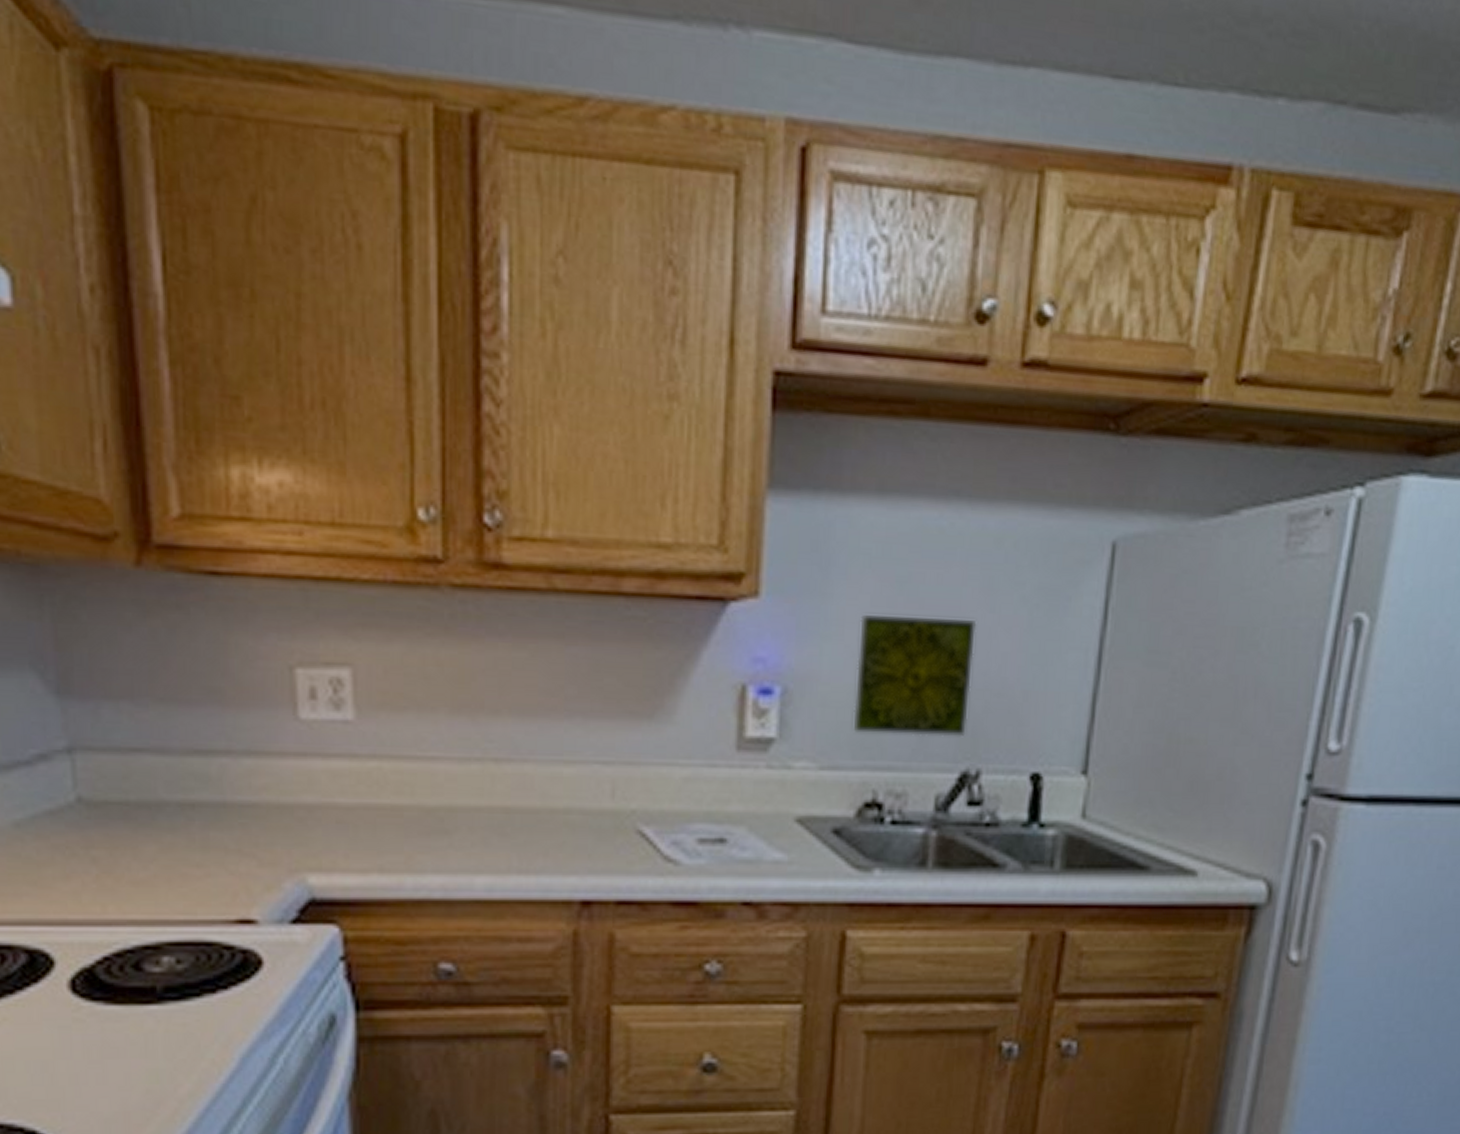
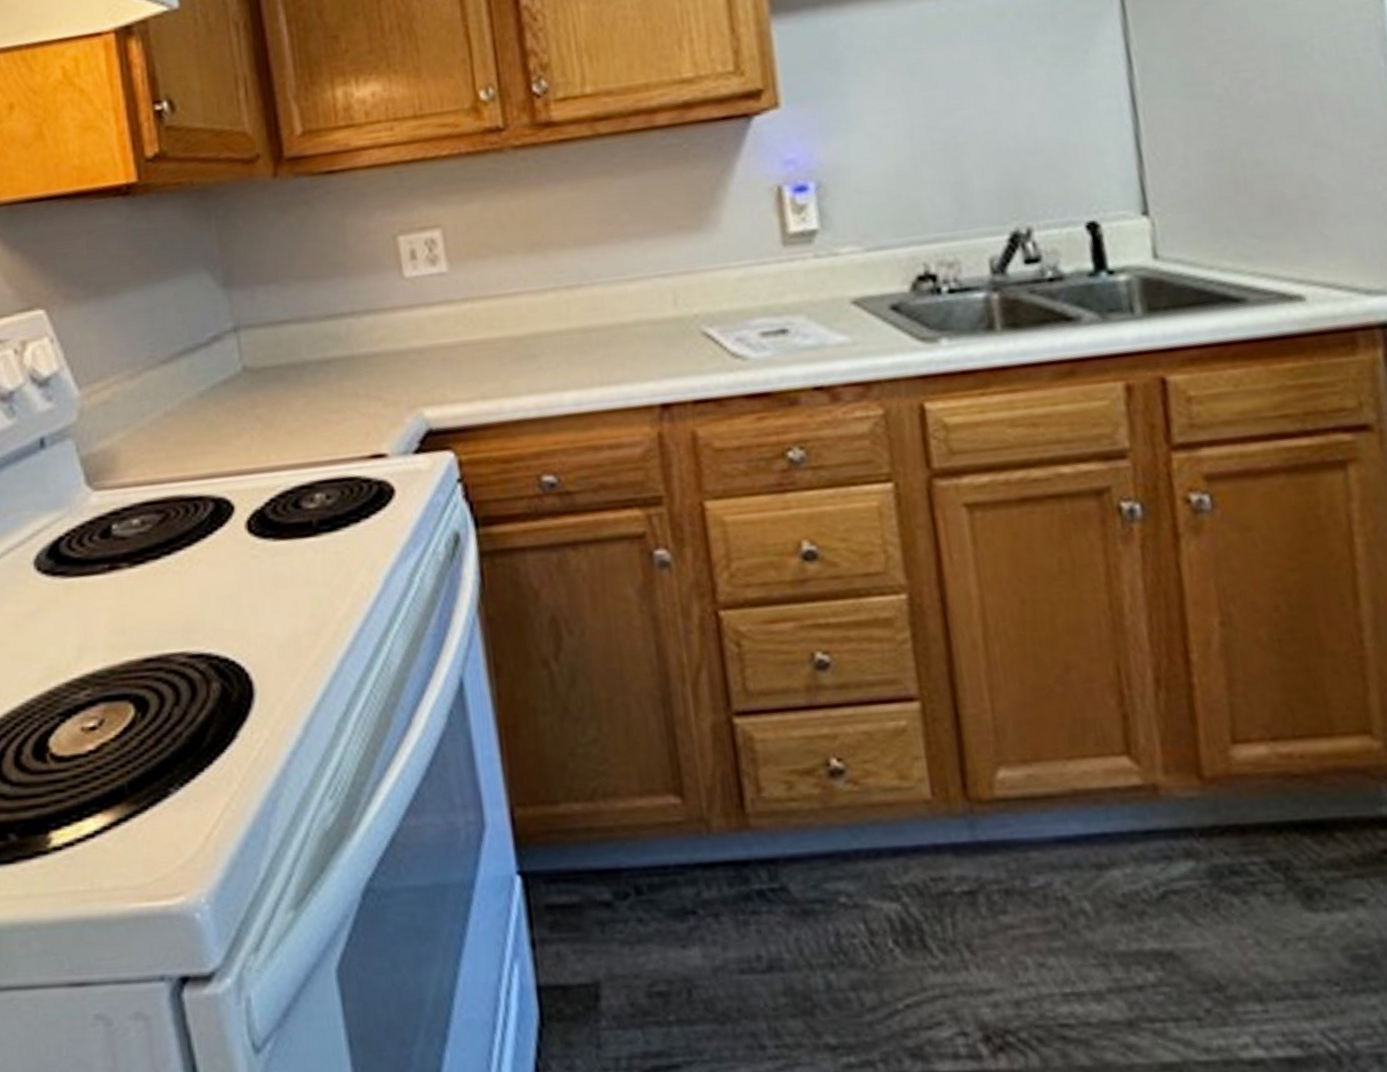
decorative tile: present [854,615,977,737] -> none [878,90,1008,213]

